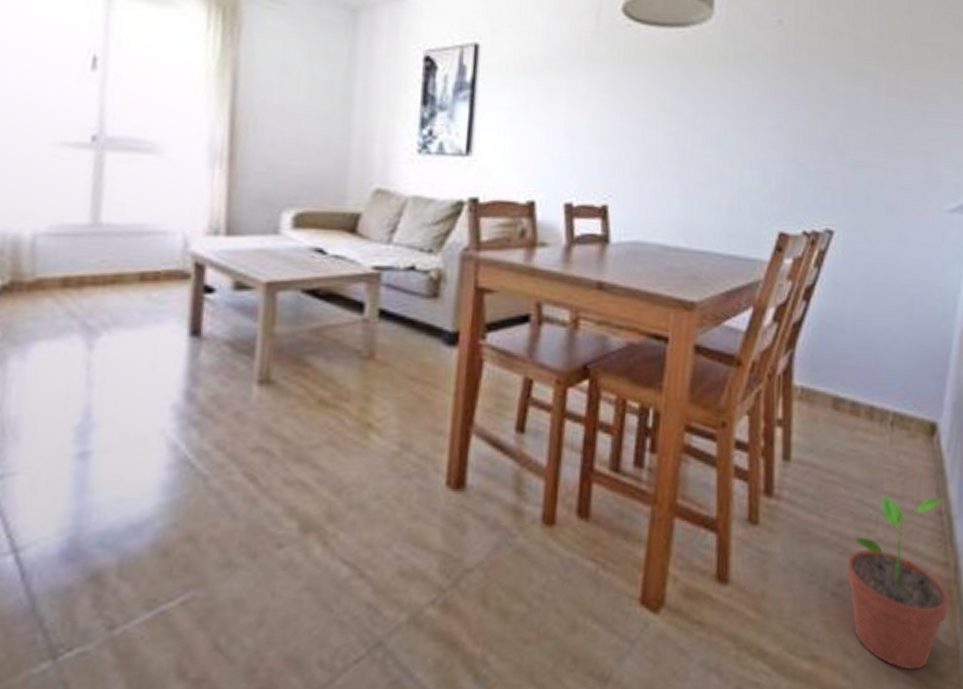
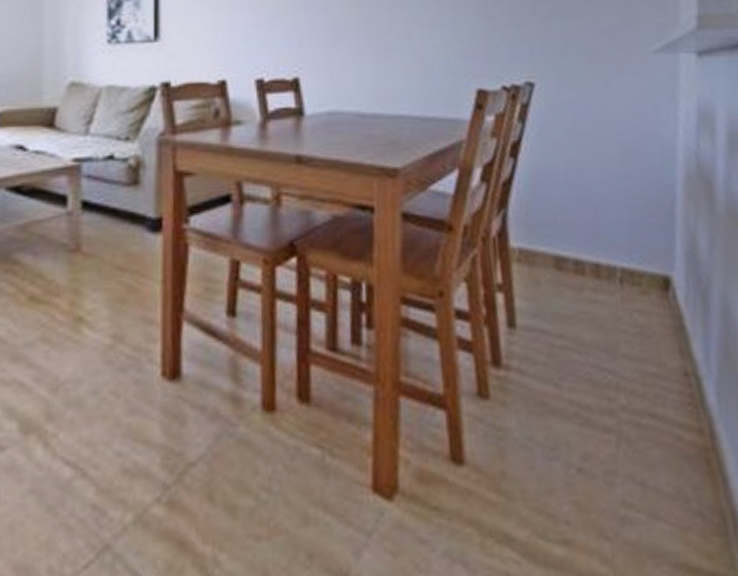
potted plant: present [846,494,949,670] -> none [590,357,710,551]

